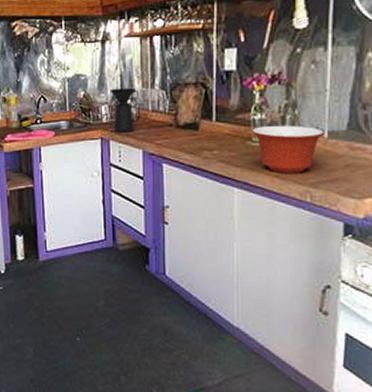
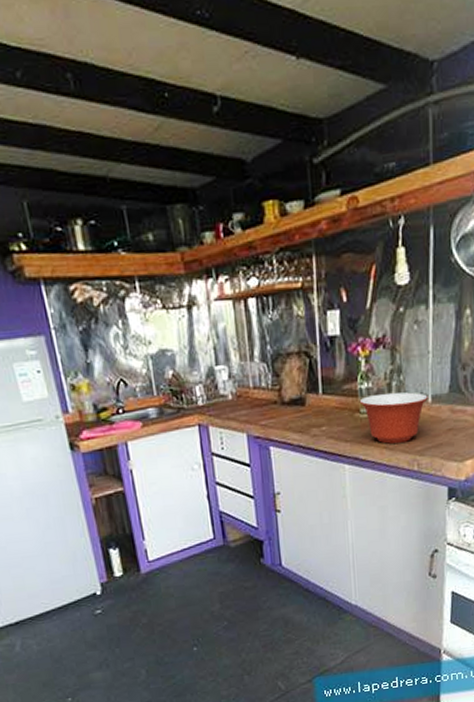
coffee maker: present [110,87,140,133] -> none [203,362,241,416]

